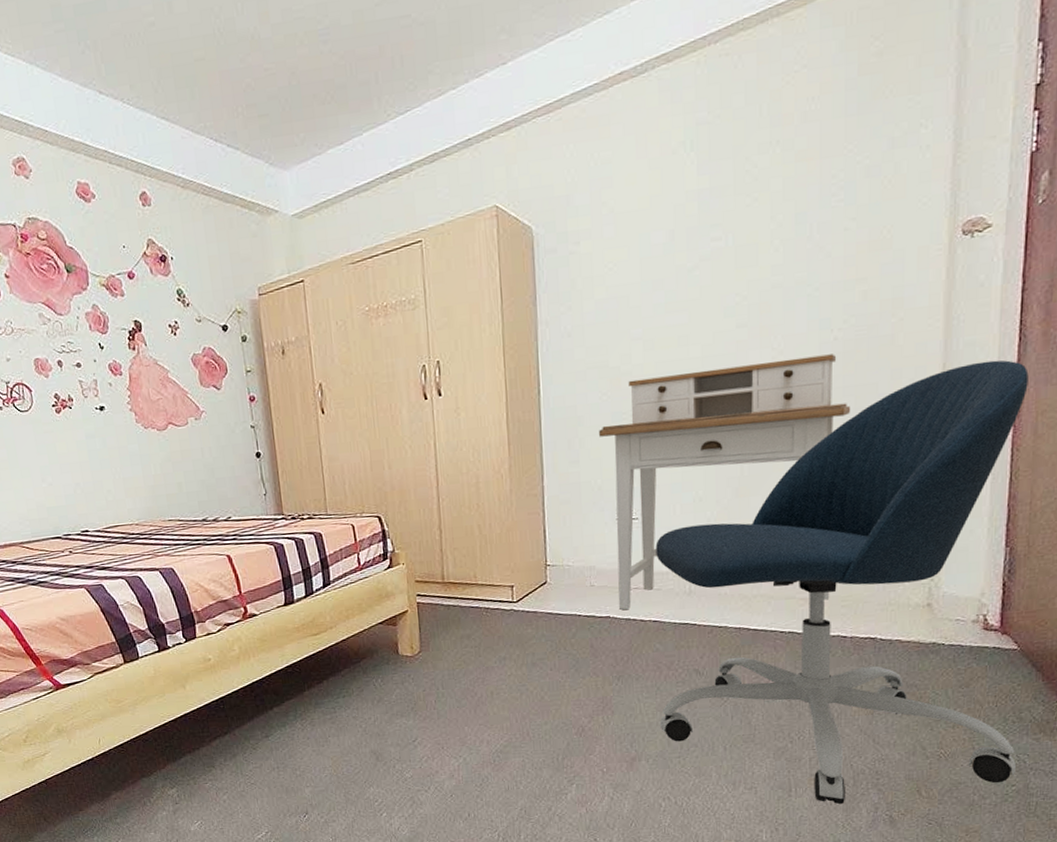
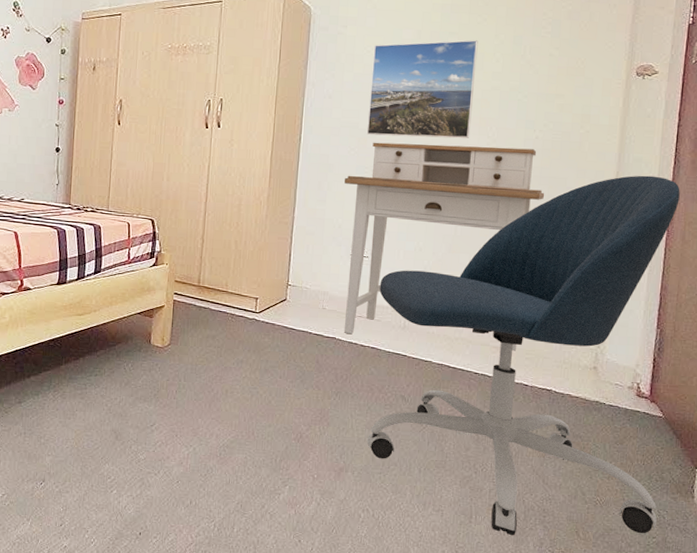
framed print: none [616,228,750,373] -> present [366,40,478,139]

